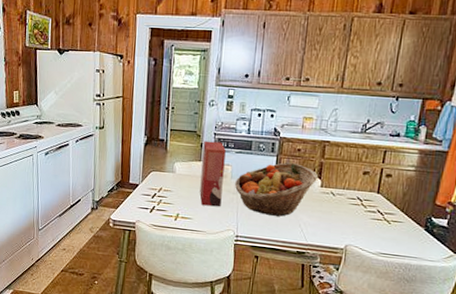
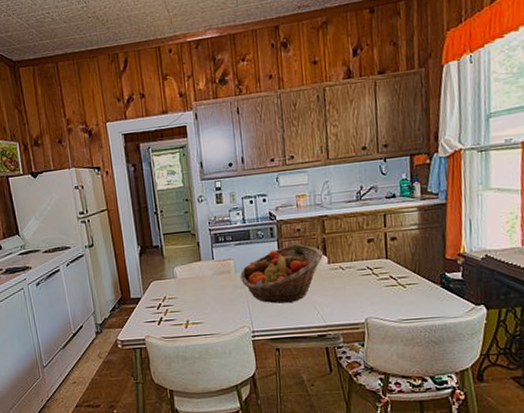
cereal box: present [199,141,226,207] -> none [200,237,231,307]

